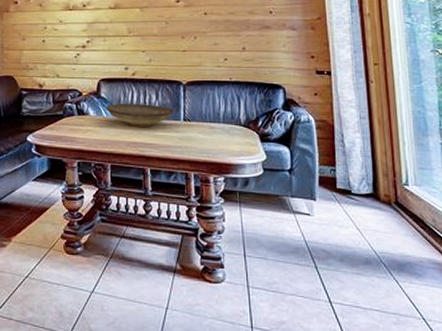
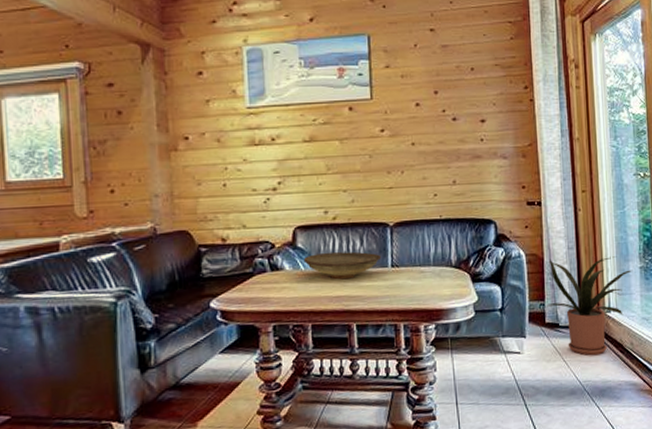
house plant: none [337,126,433,227] -> present [546,256,633,355]

